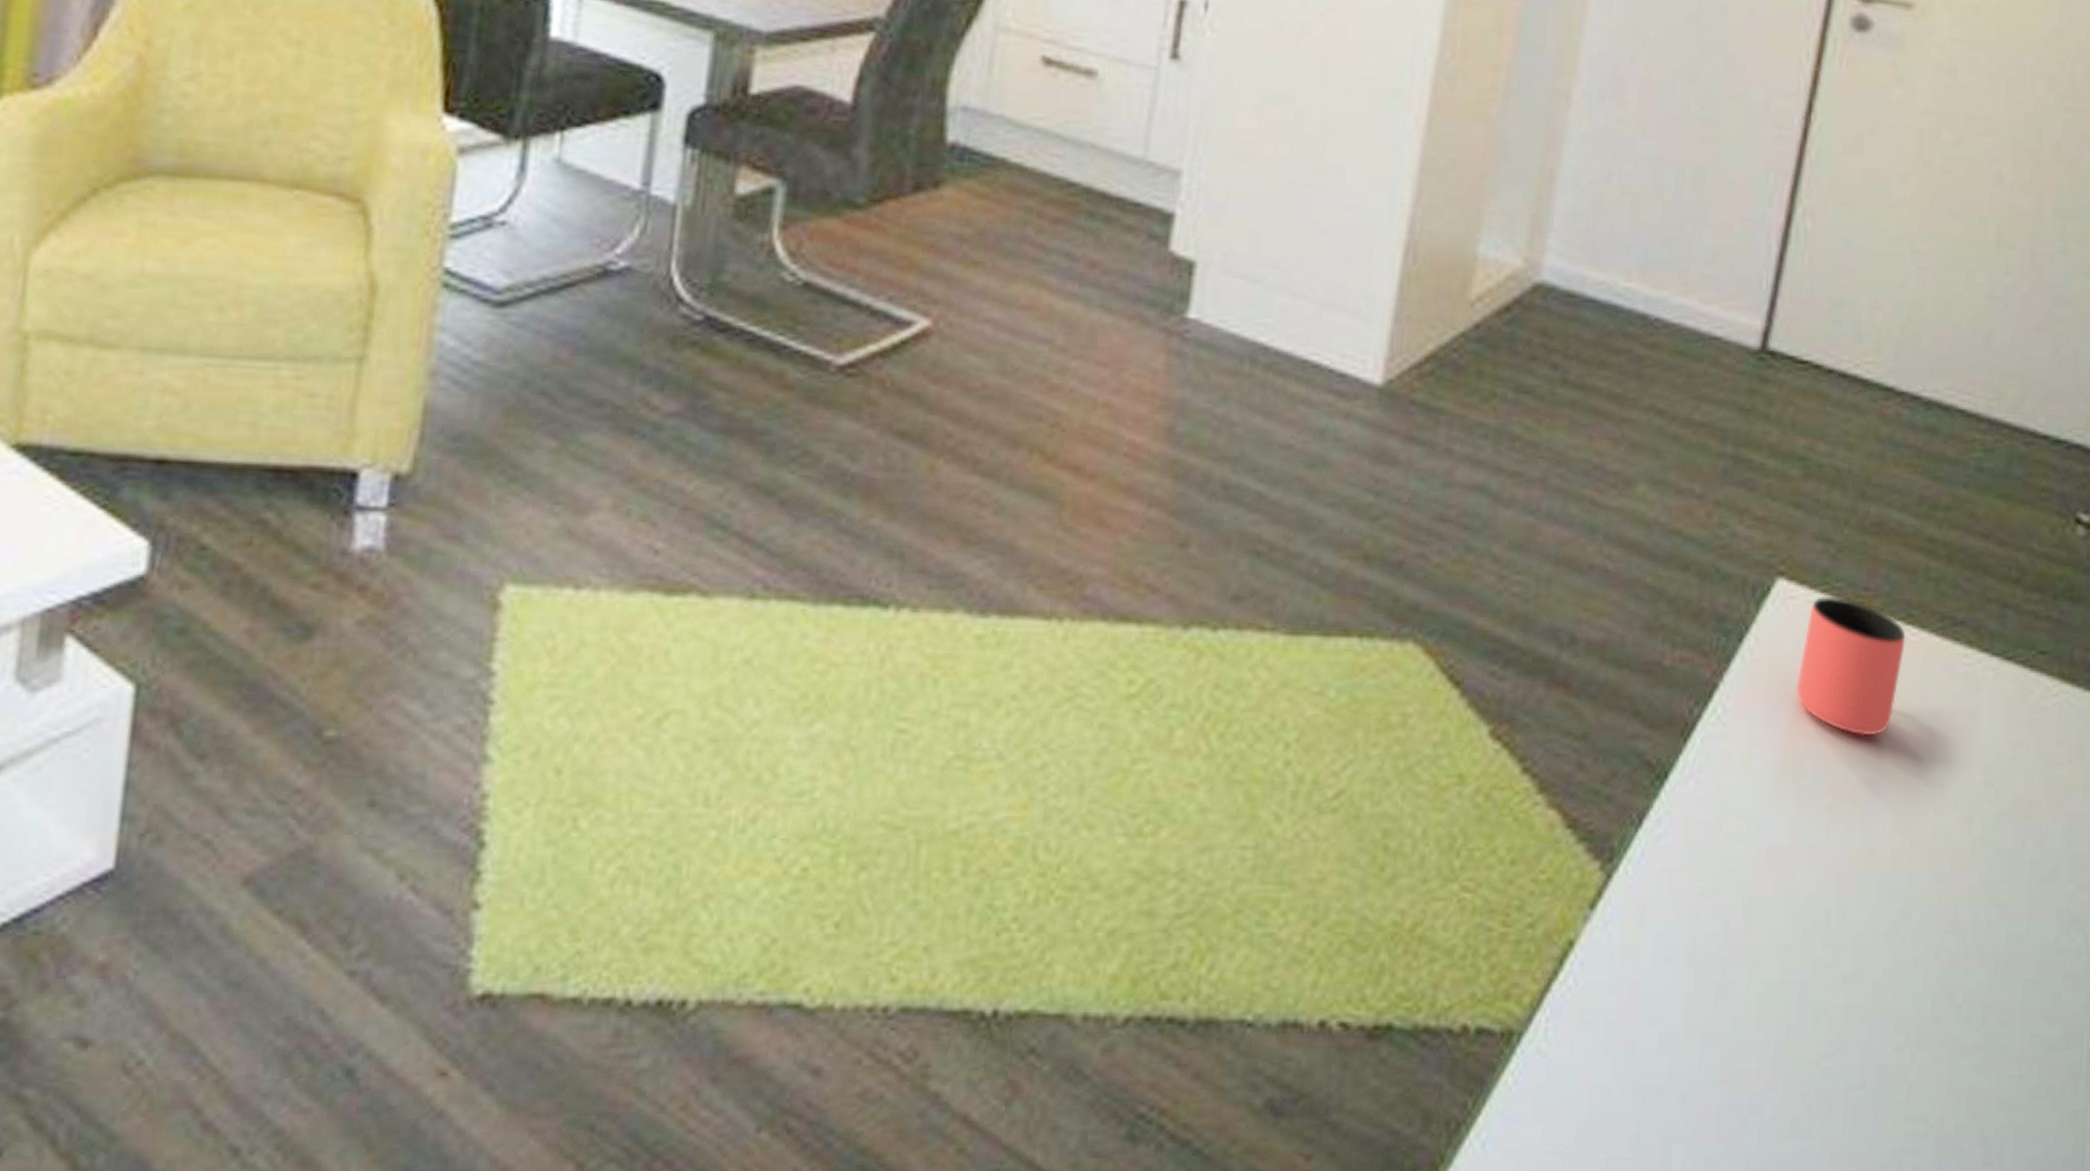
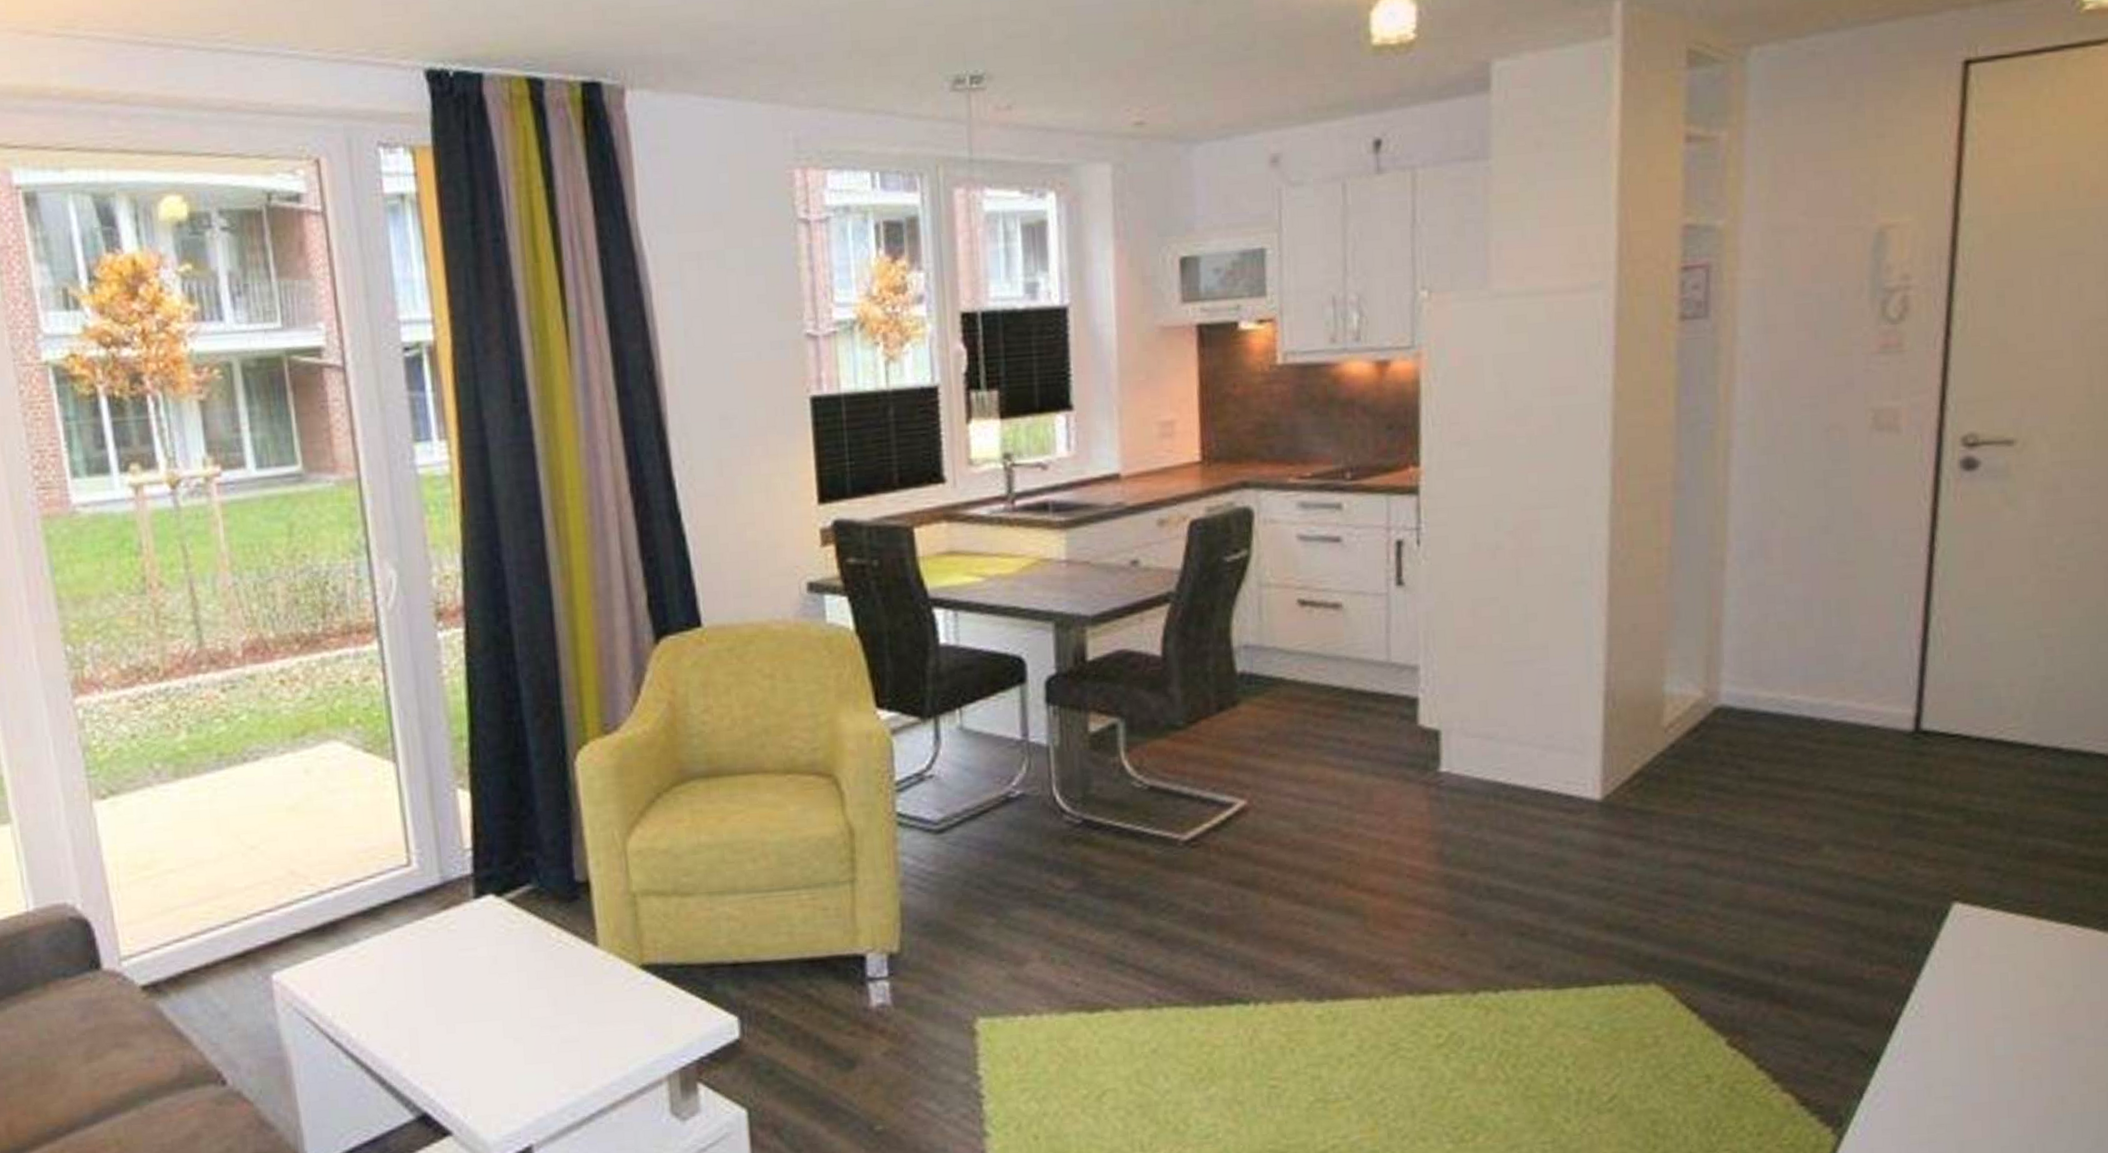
cup: present [1796,595,1906,736] -> none [1980,911,2073,1014]

